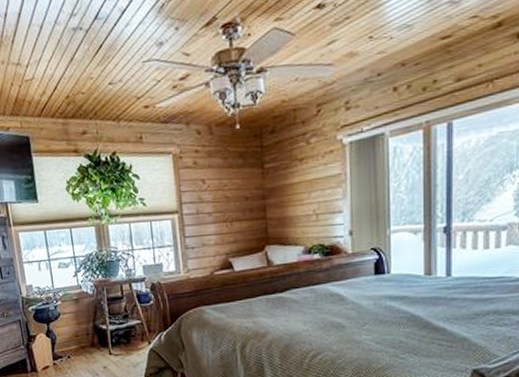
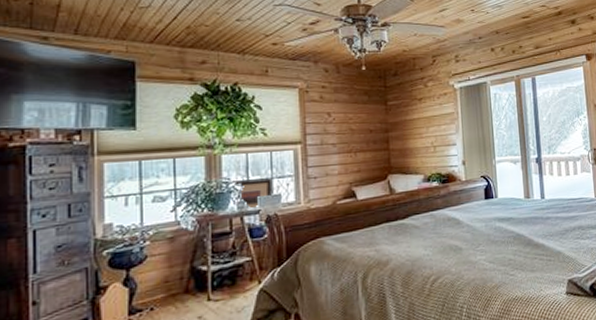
picture frame: none [120,247,156,275] -> present [233,178,273,208]

